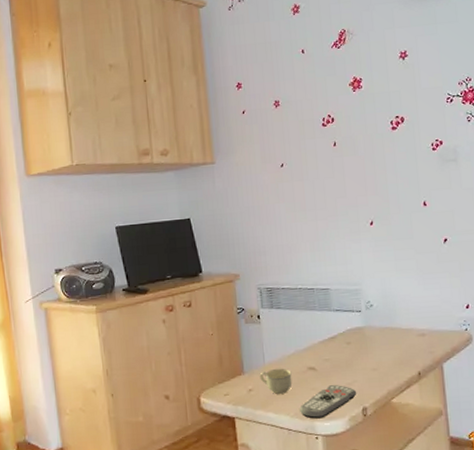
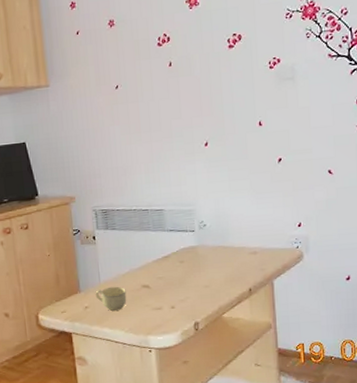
remote control: present [300,384,357,419] -> none [134,301,190,334]

